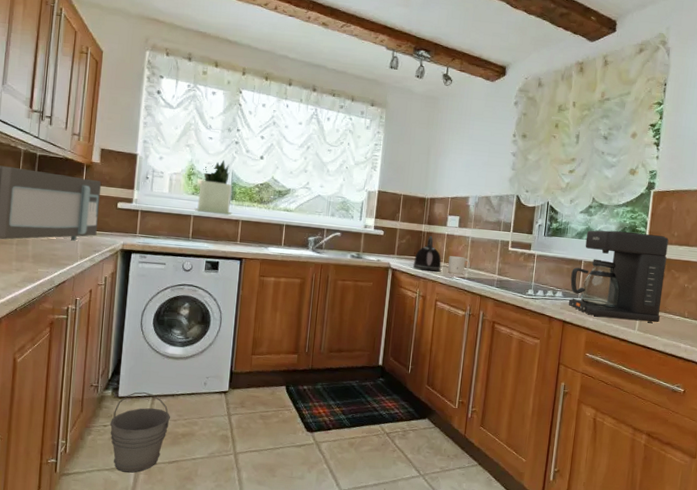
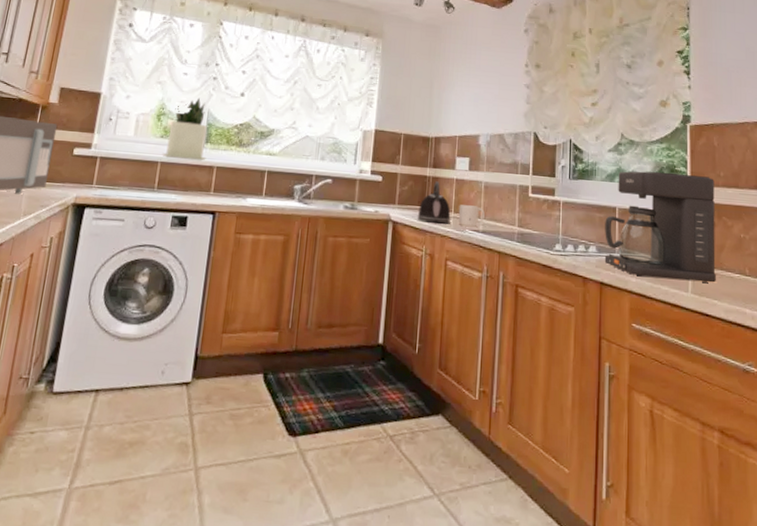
bucket: present [109,392,171,473] -> none [37,385,117,499]

